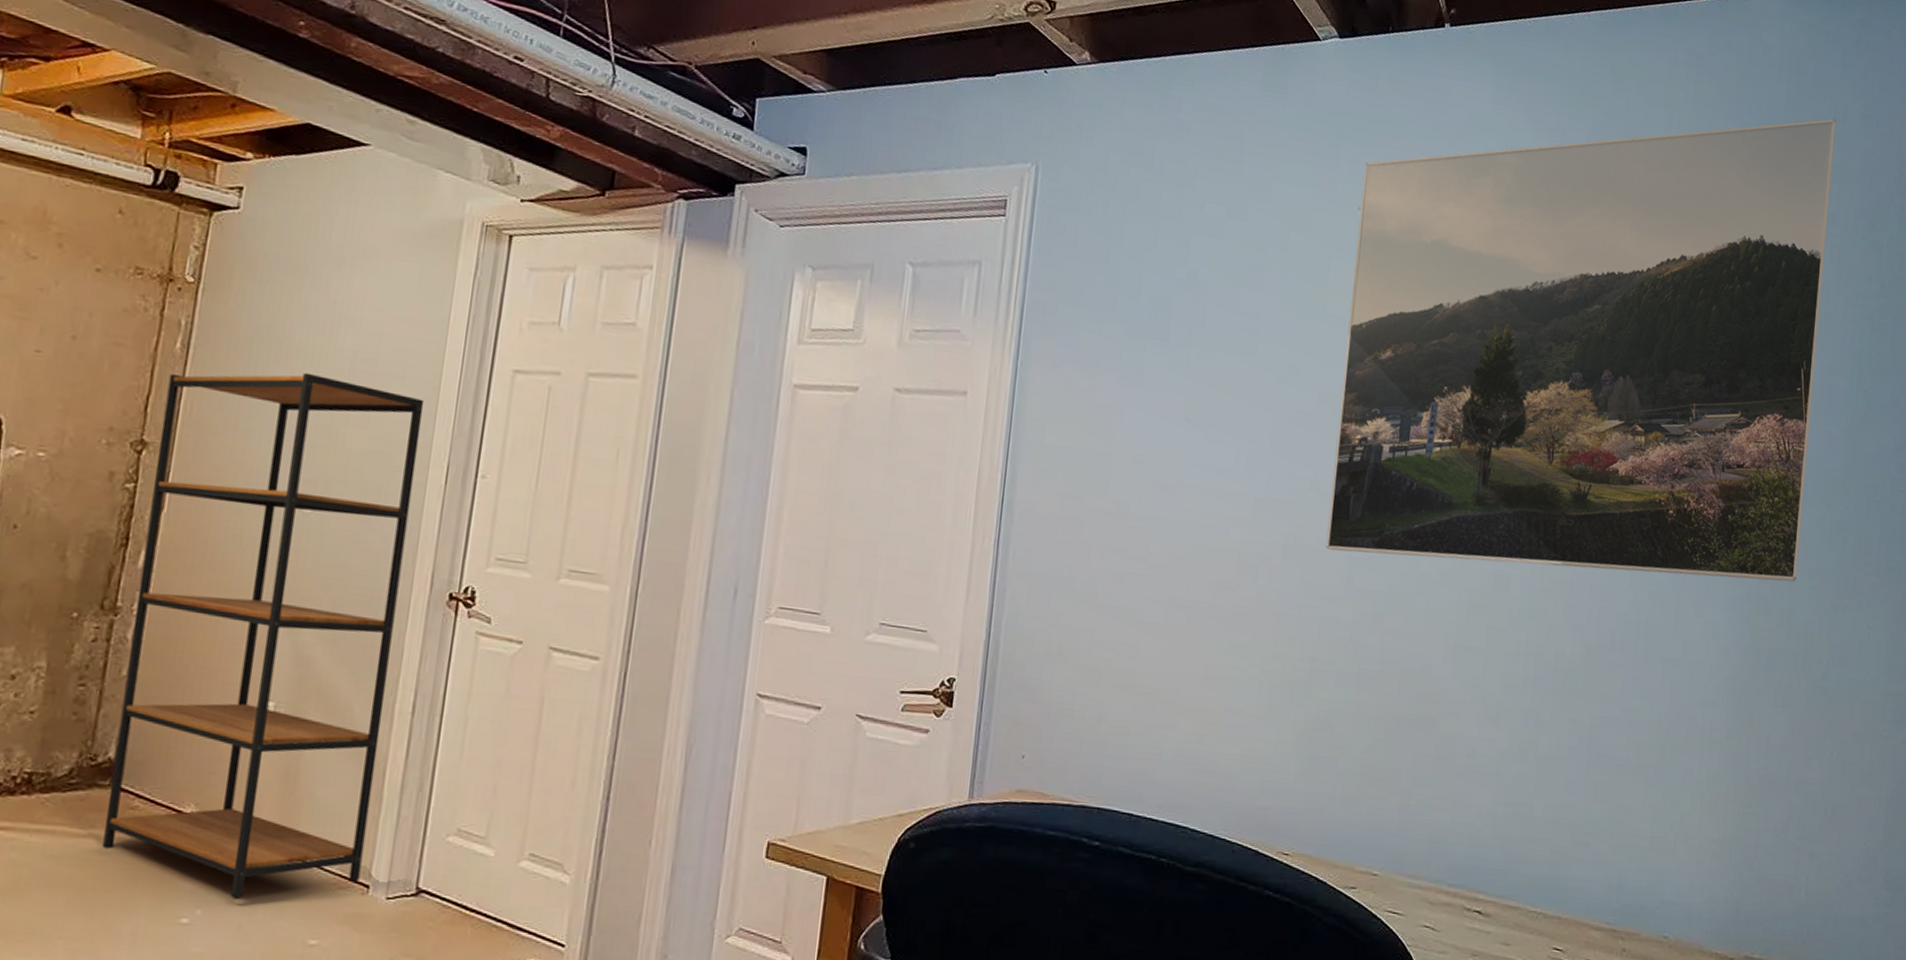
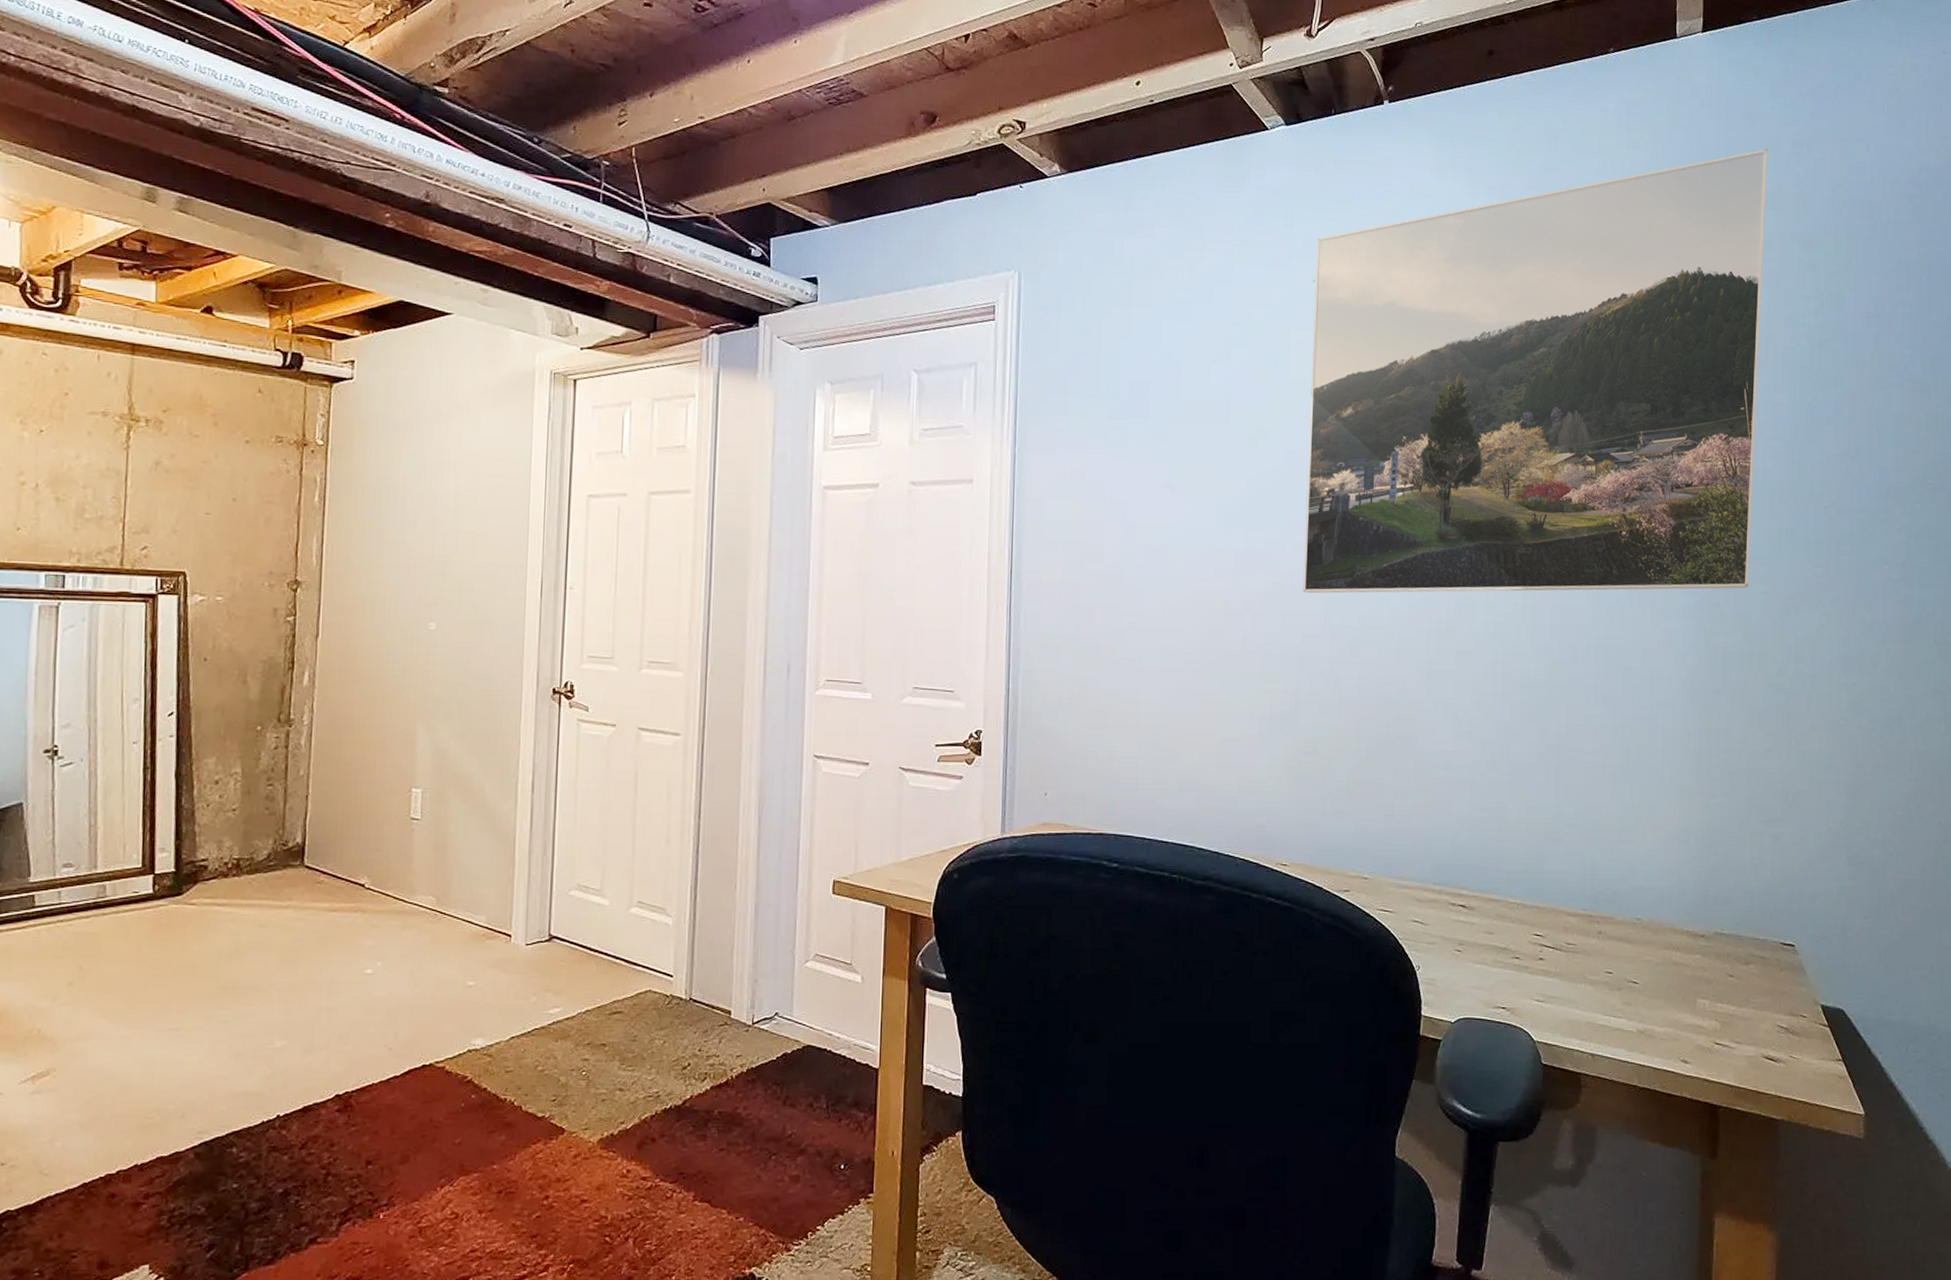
bookshelf: present [103,372,425,900] -> none [299,512,518,953]

